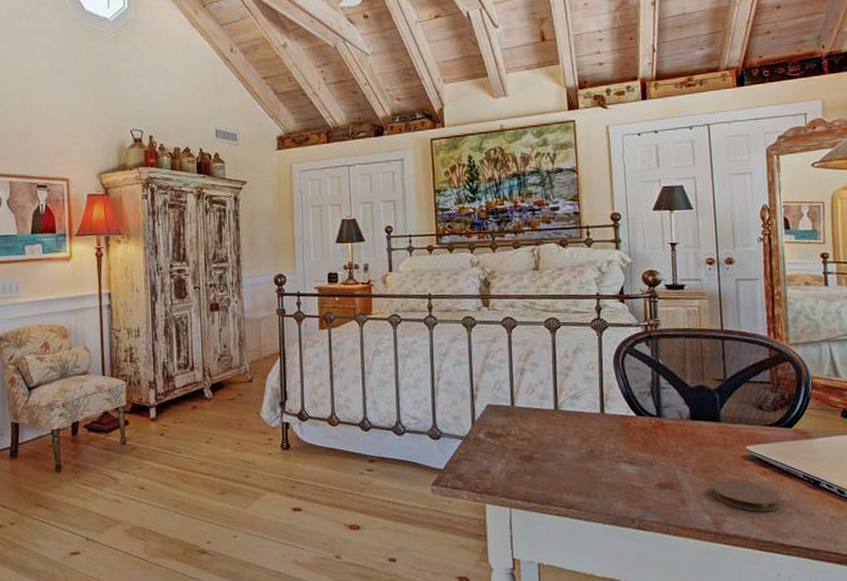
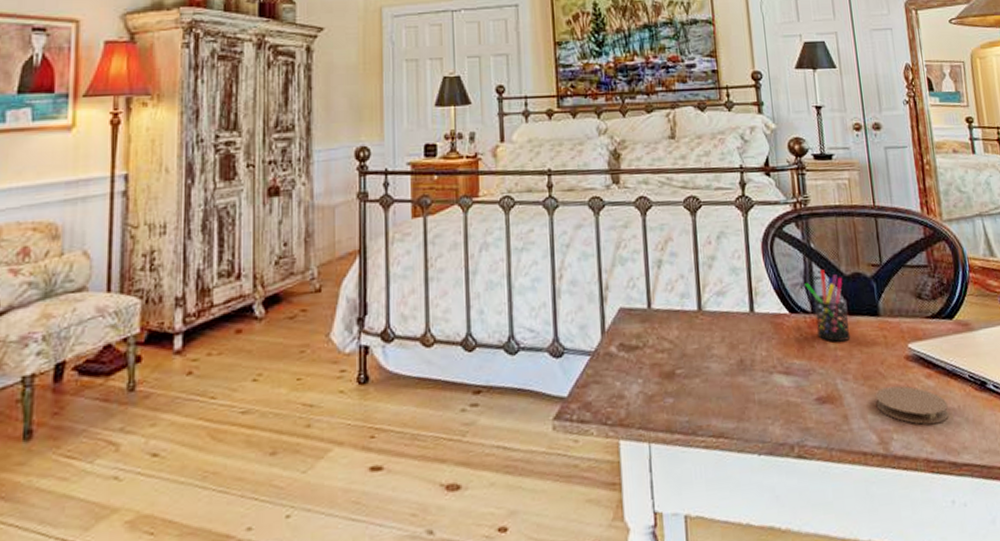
pen holder: none [652,382,692,441] -> present [805,269,851,342]

